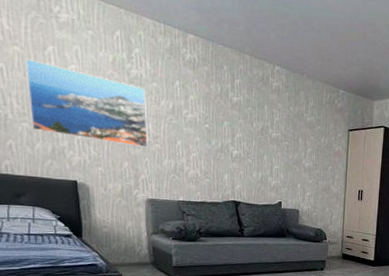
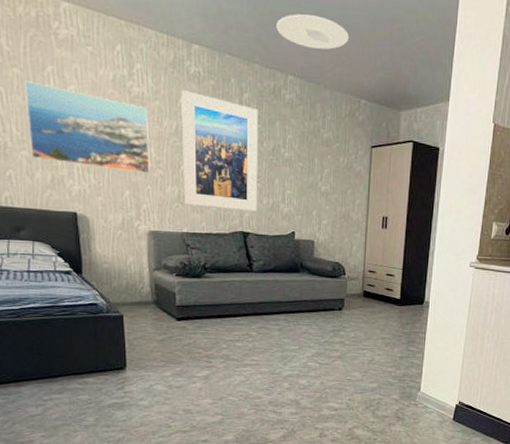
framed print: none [177,73,248,184] -> present [181,89,258,212]
ceiling light: none [264,13,329,46] -> present [276,14,349,50]

